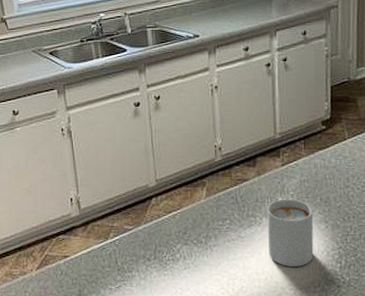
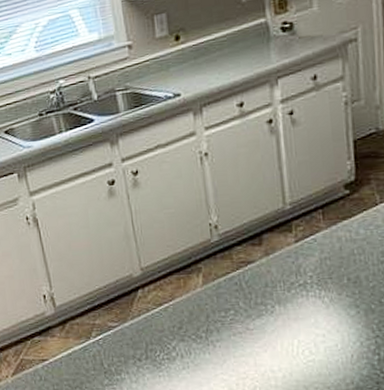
mug: present [267,197,314,266] -> none [279,279,343,361]

